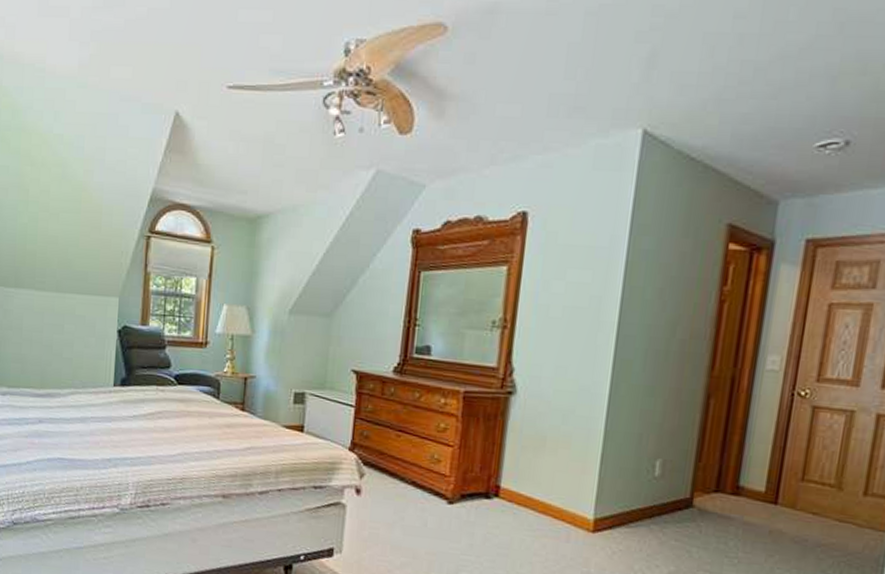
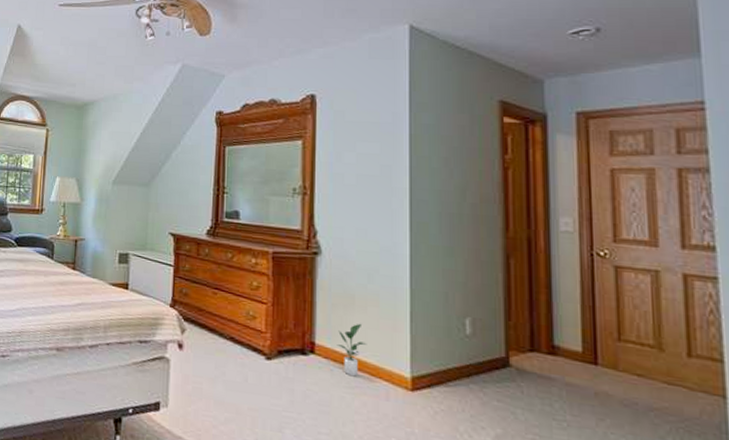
potted plant: none [522,465,554,520] -> present [337,323,367,377]

